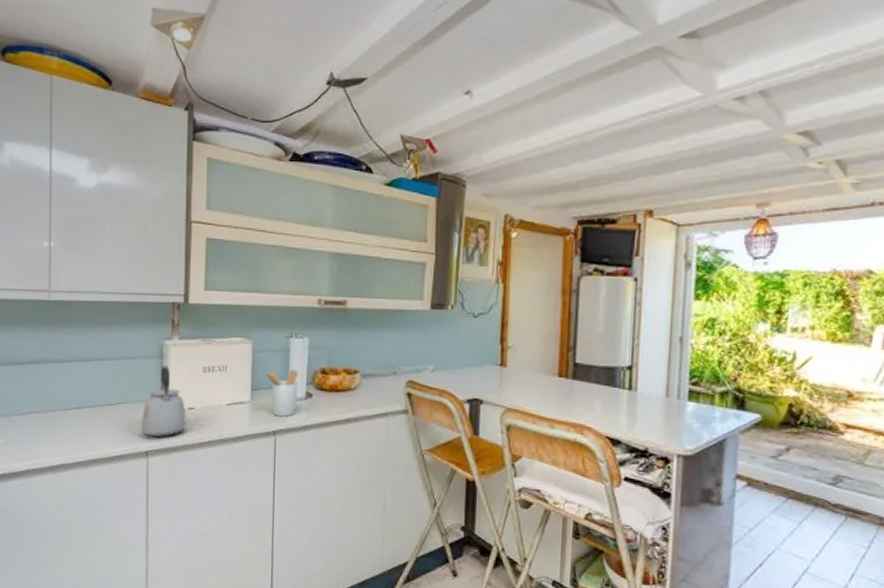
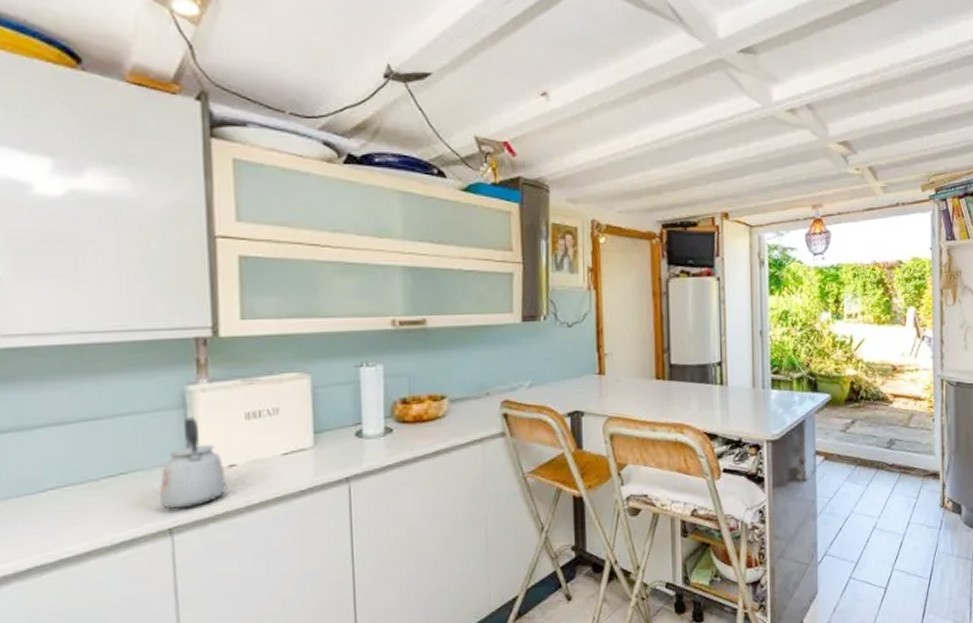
utensil holder: present [262,370,299,417] -> none [327,403,375,460]

